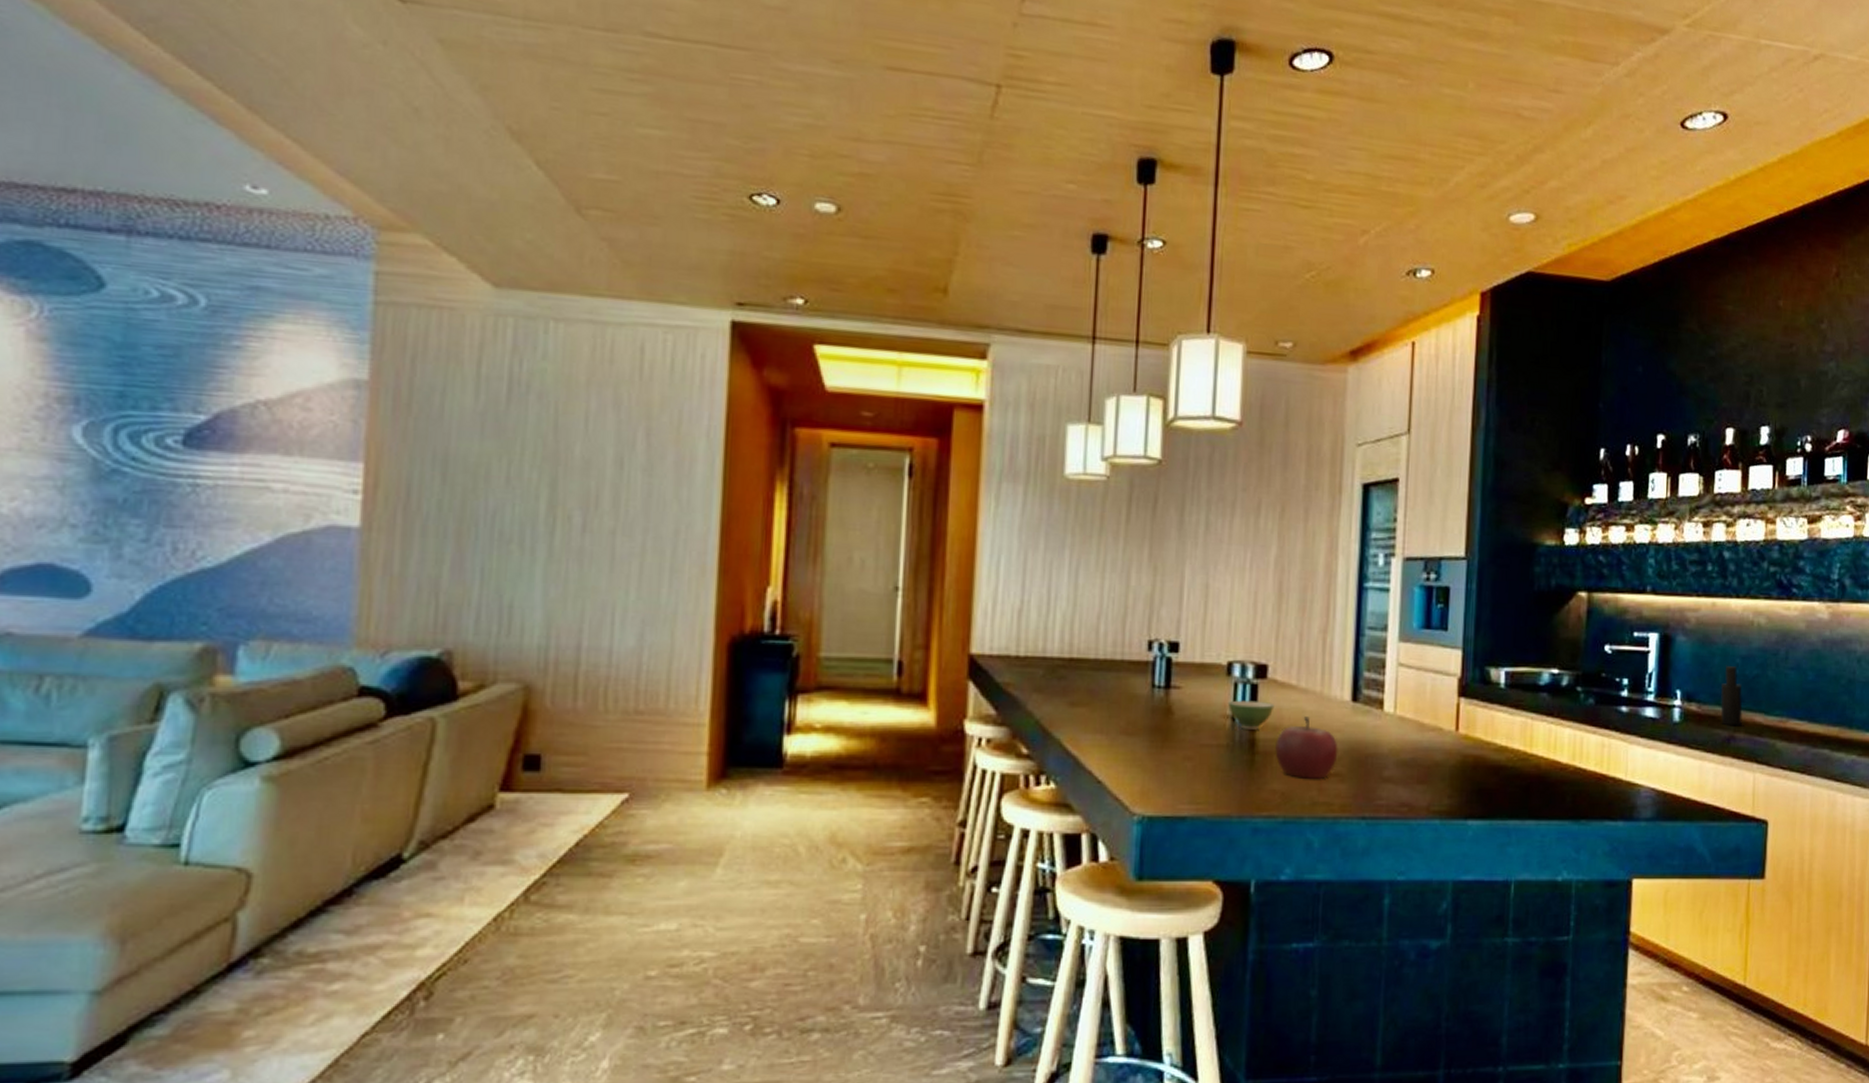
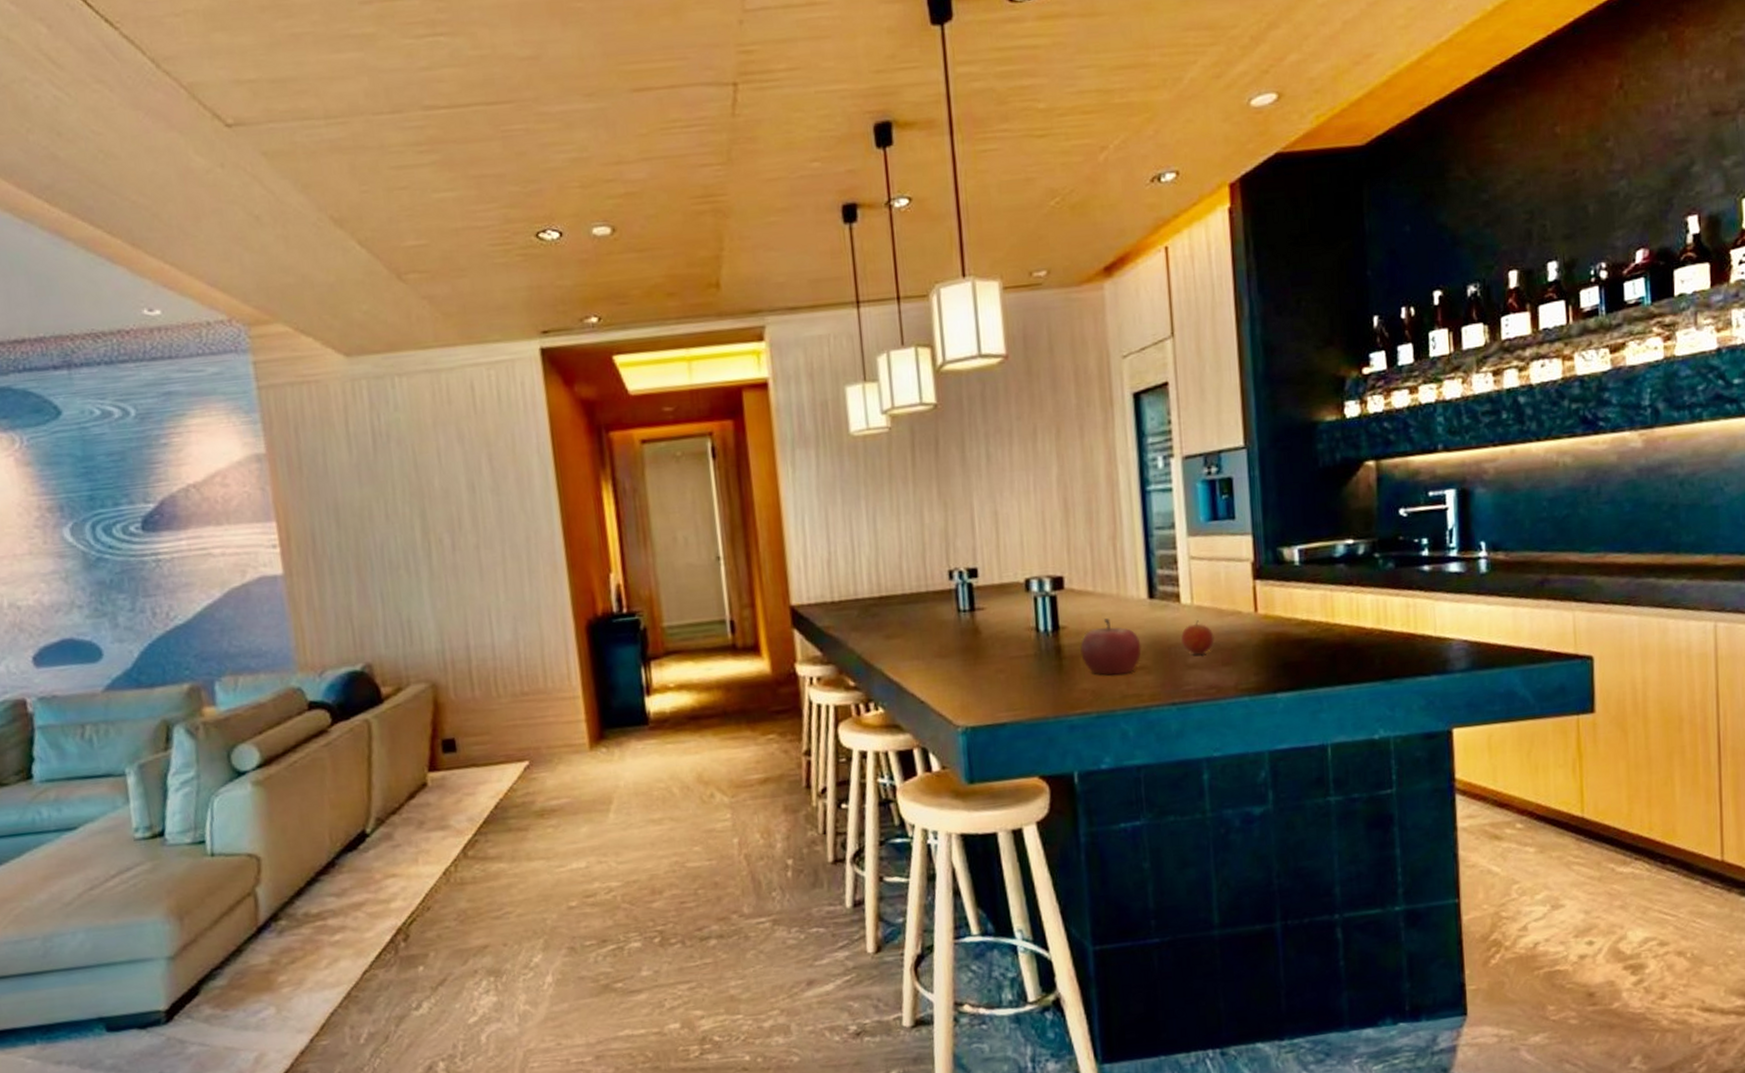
bowl: present [1227,700,1275,730] -> none [1030,610,1075,638]
fruit: none [1379,732,1413,769] -> present [1181,620,1215,655]
soap dispenser: present [1721,666,1743,726] -> none [1529,509,1555,569]

